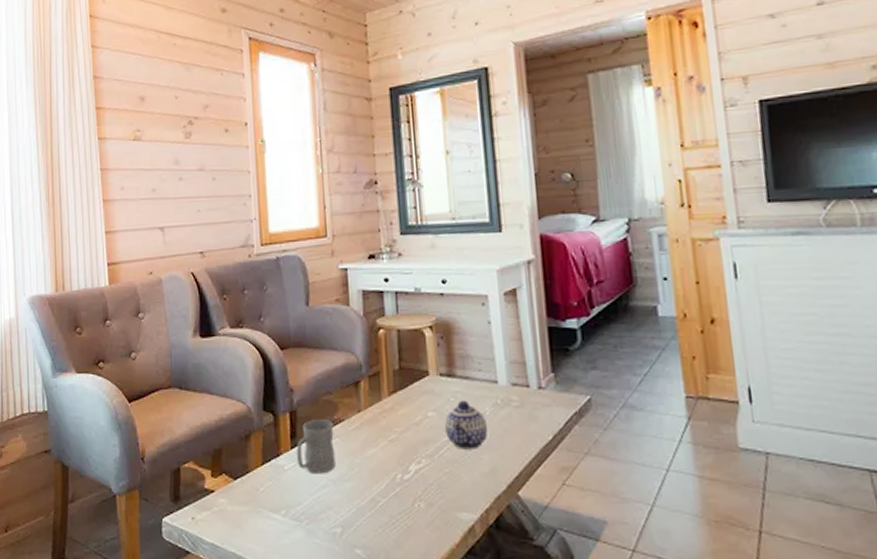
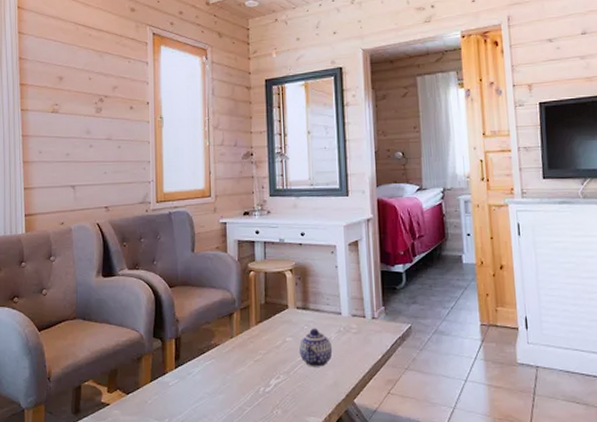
mug: present [297,419,336,474] -> none [180,344,211,389]

